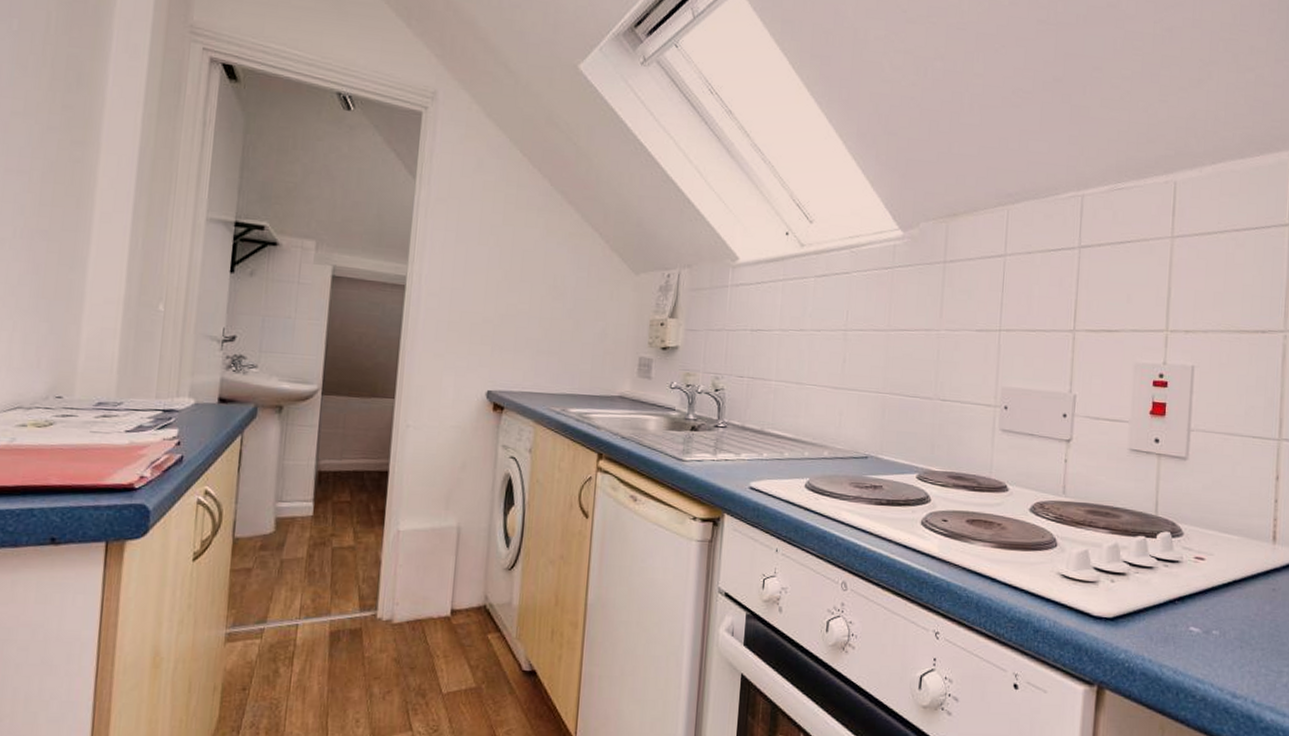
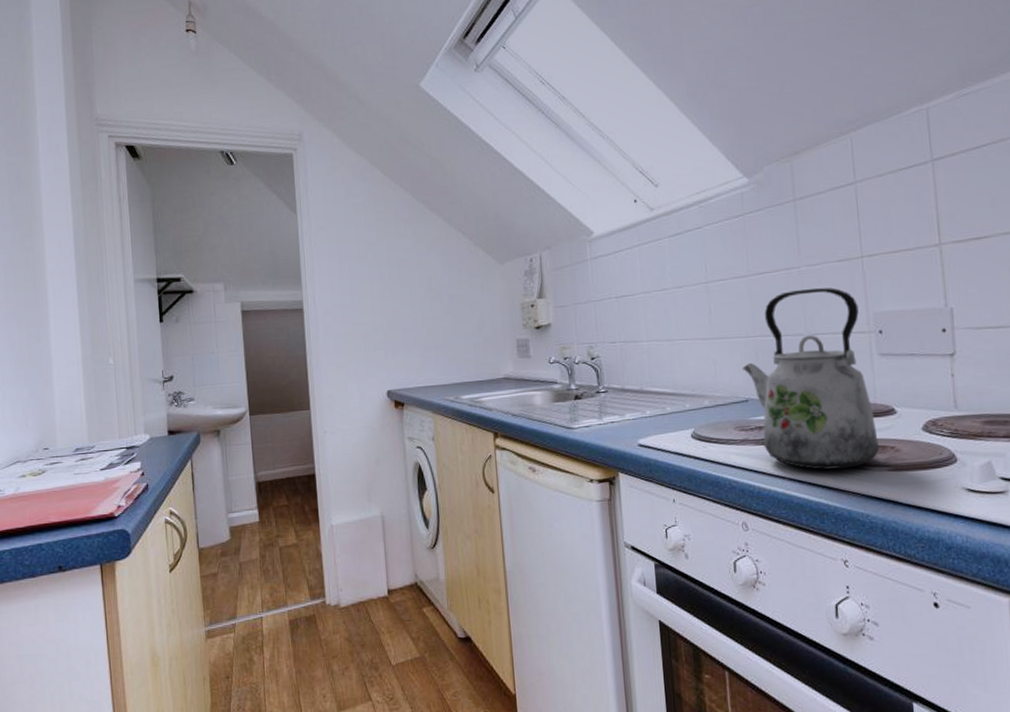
kettle: none [866,352,989,540] -> present [741,287,879,470]

